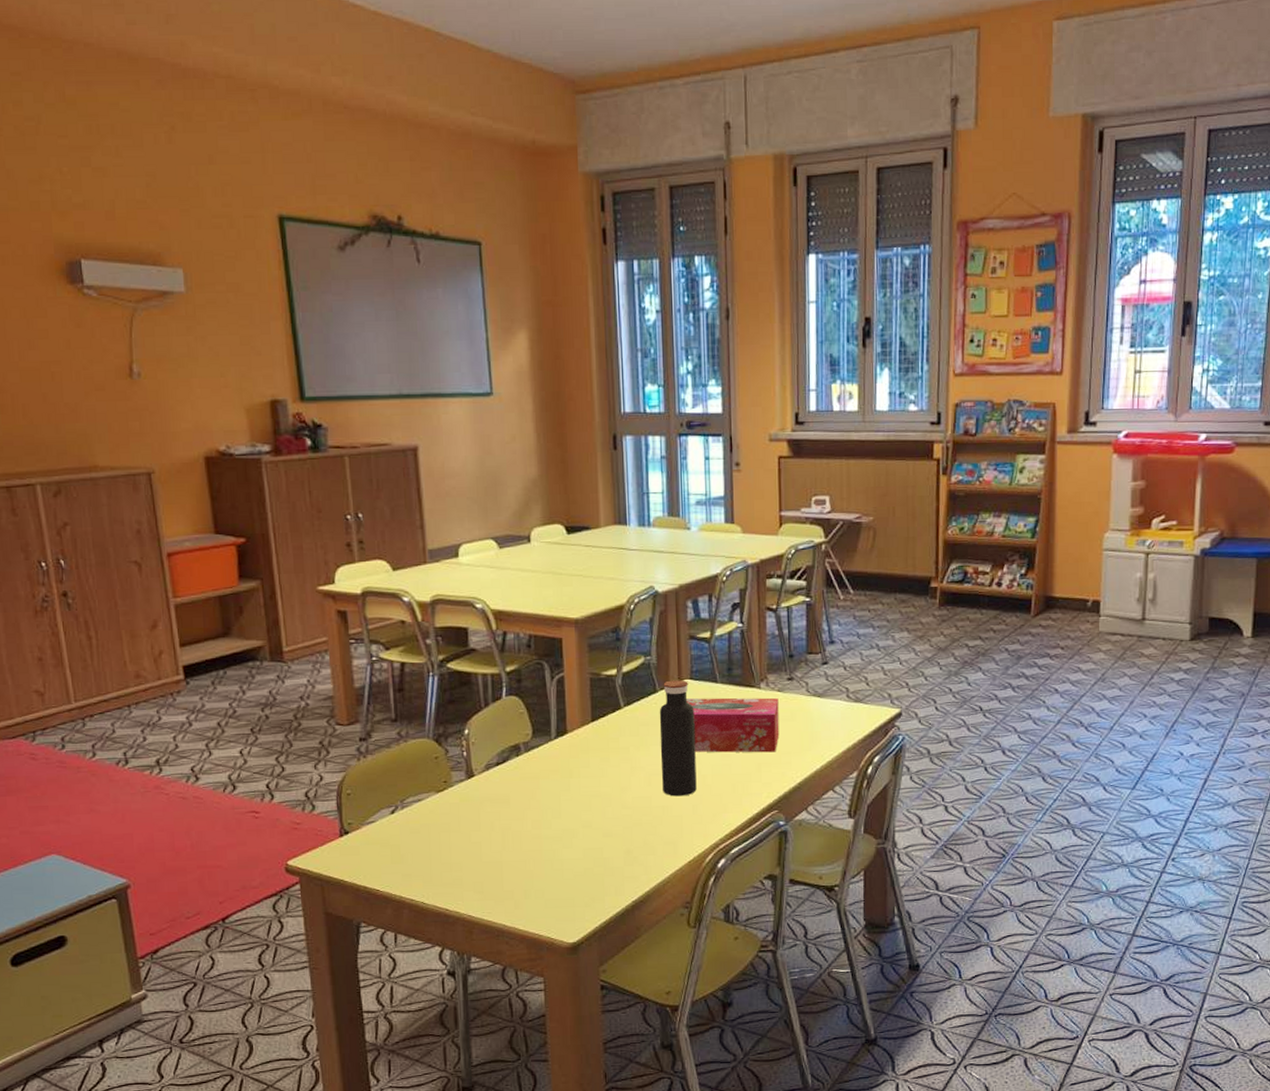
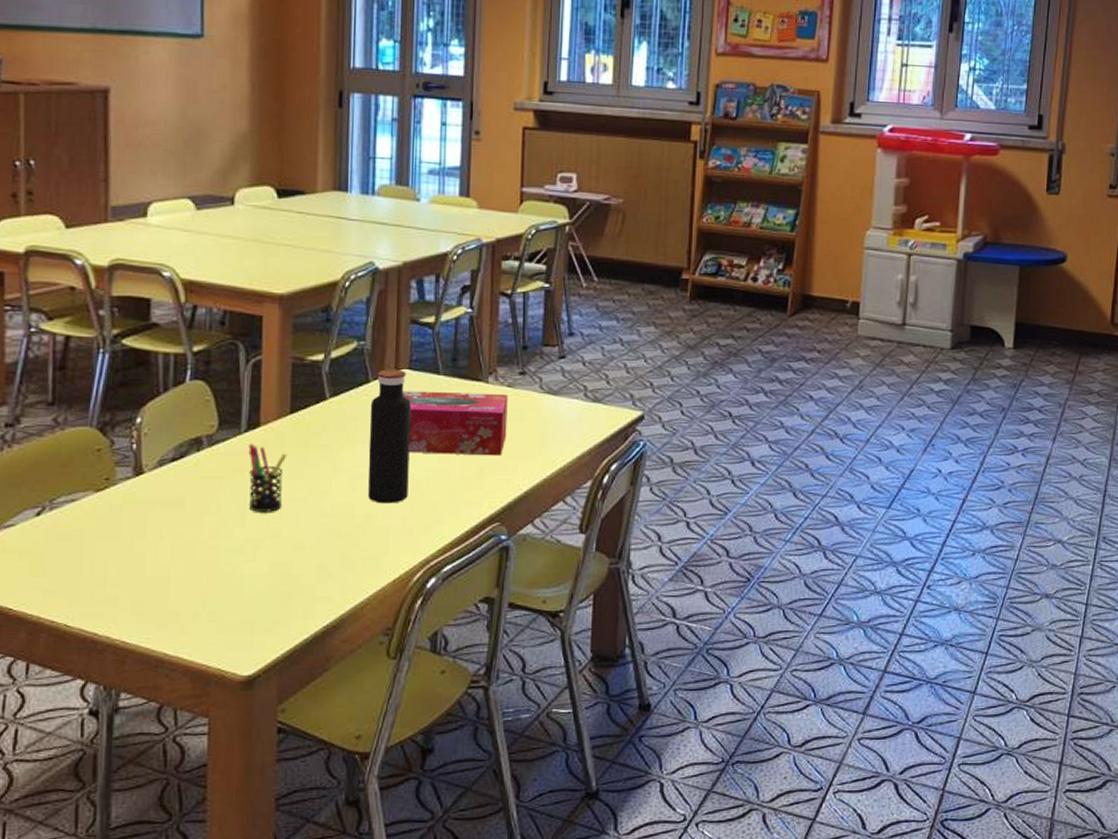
pen holder: none [559,748,592,806] -> present [248,443,288,512]

